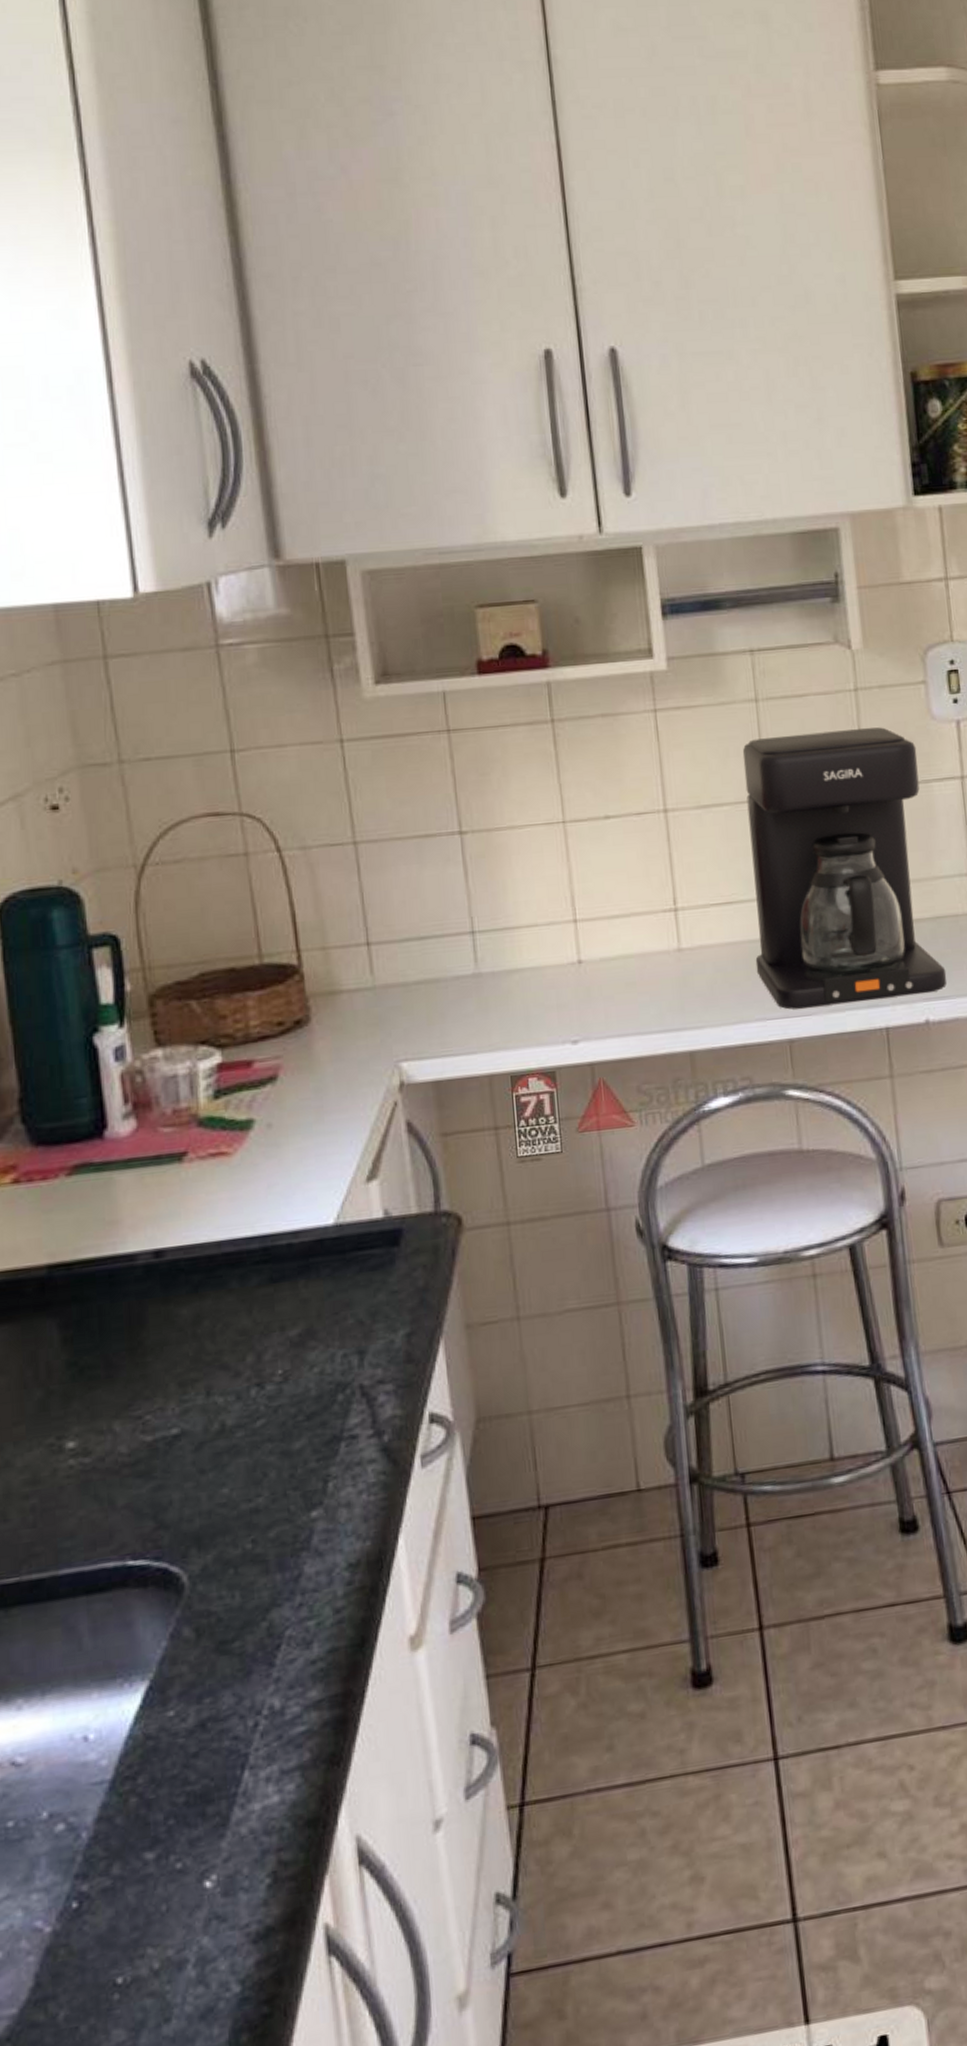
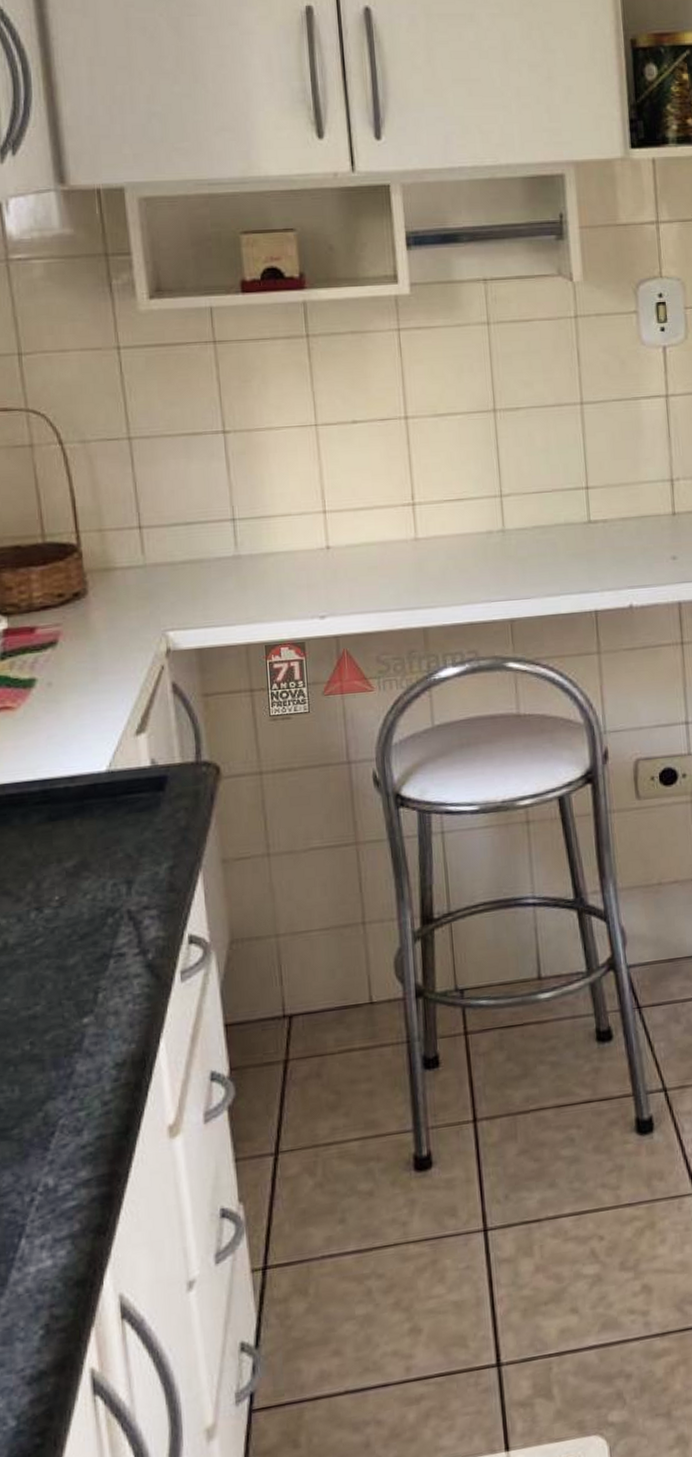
coffee maker: present [742,727,947,1010] -> none [475,350,649,593]

